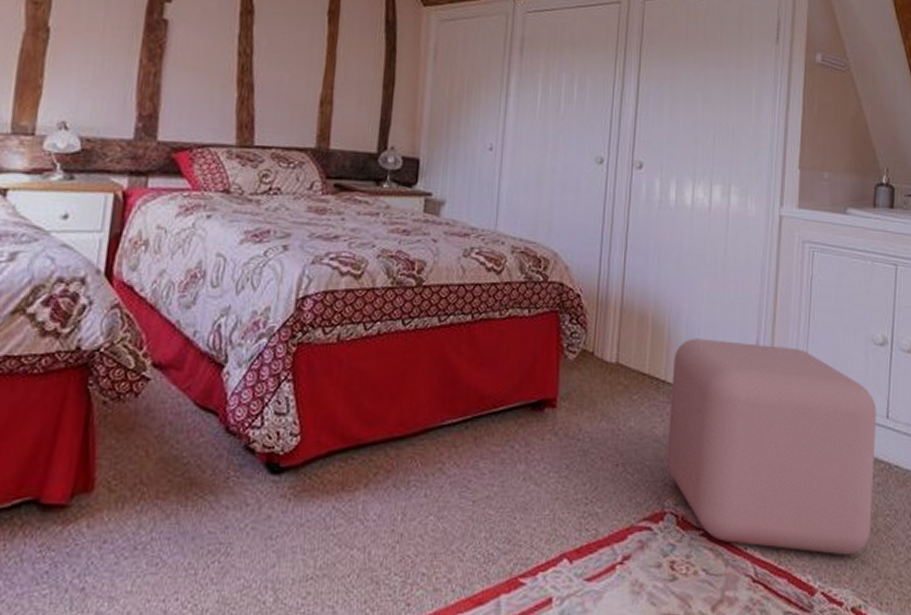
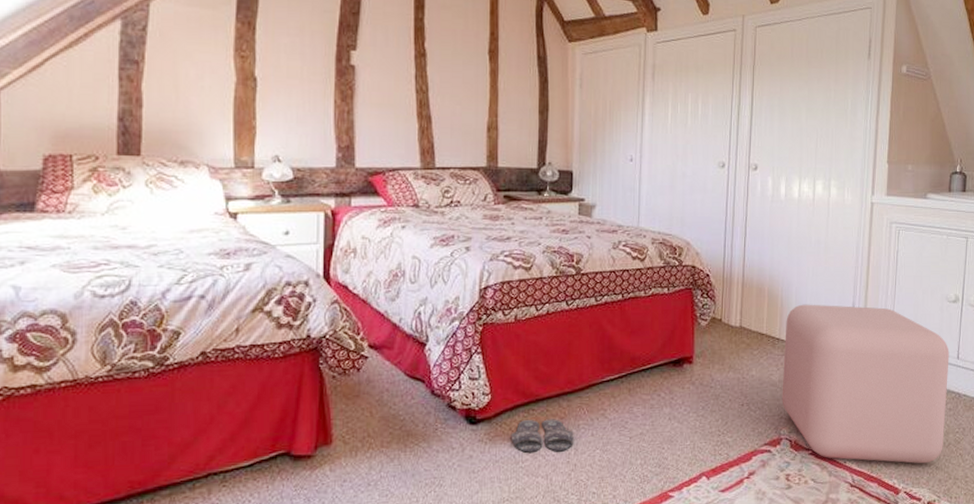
slippers: none [321,472,402,517] -> present [511,419,574,454]

